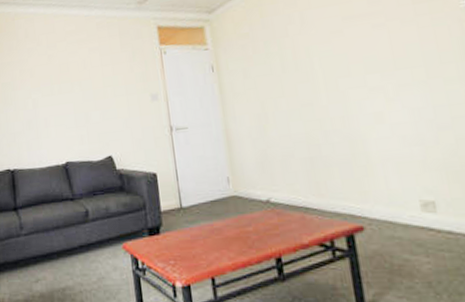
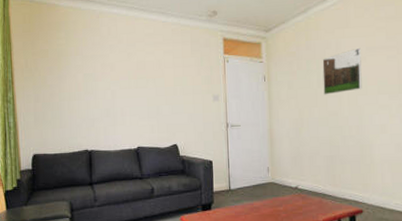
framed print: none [284,18,343,82] -> present [322,47,362,95]

